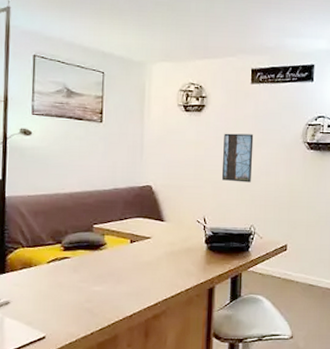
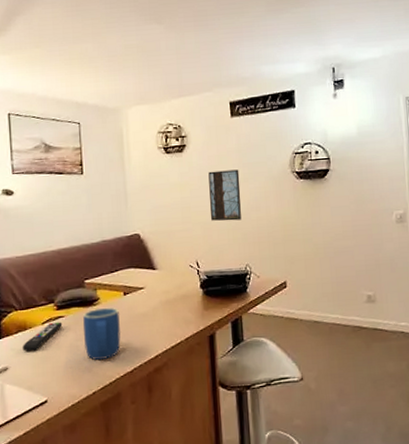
remote control: none [26,262,68,288] -> present [23,321,63,352]
mug: none [87,252,124,302] -> present [83,307,121,360]

